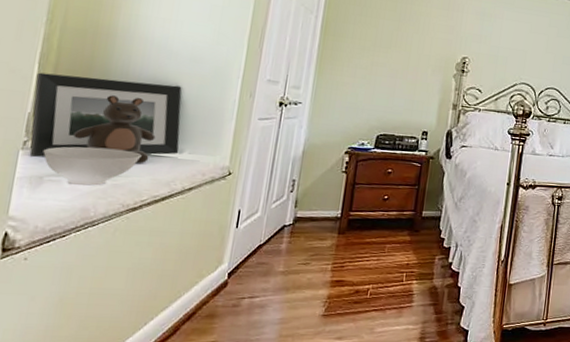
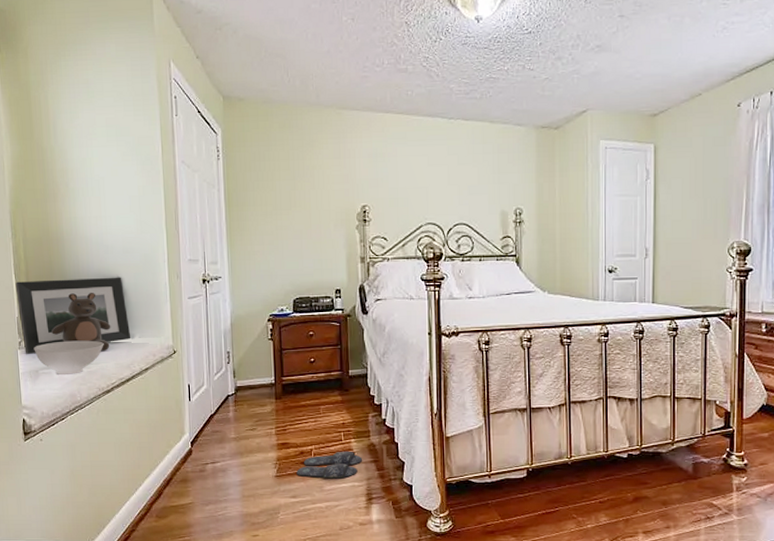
slippers: none [347,292,421,321] -> present [296,451,362,479]

